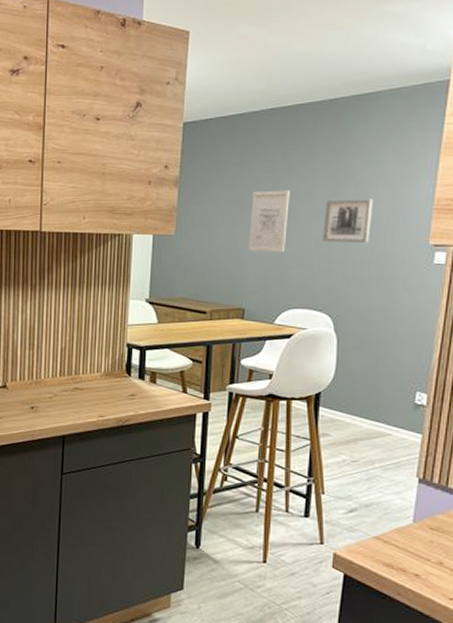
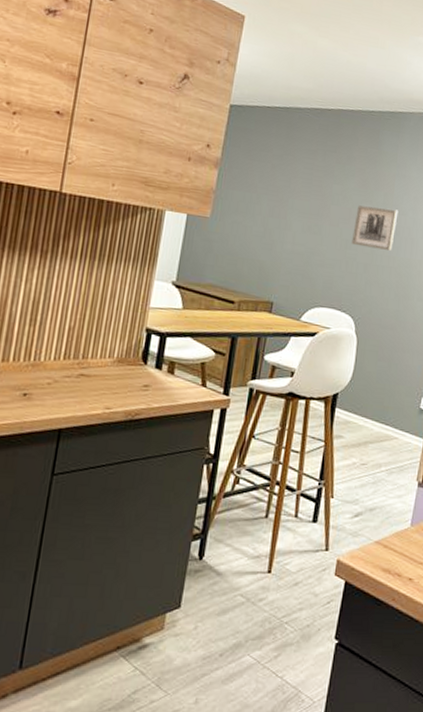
wall art: present [249,190,290,252] -> none [282,186,326,250]

